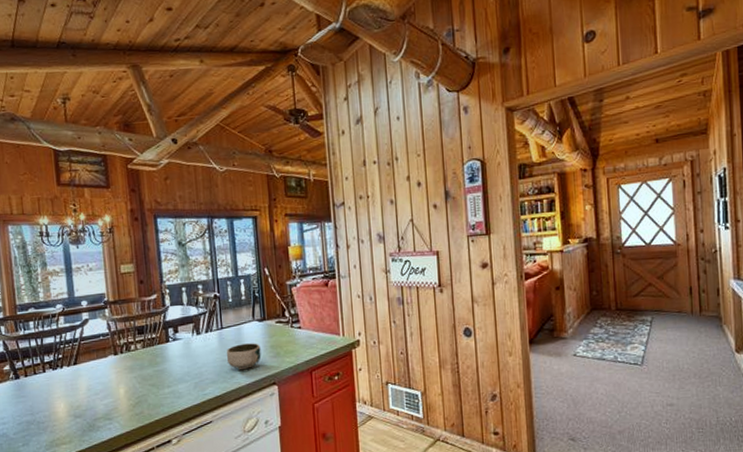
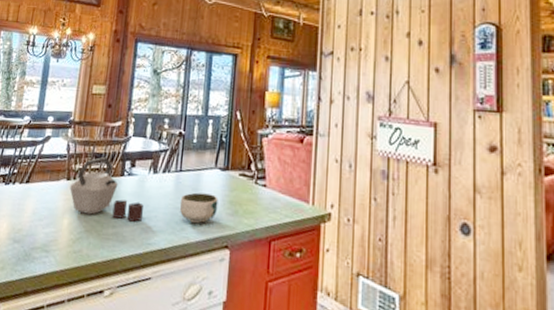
kettle: none [119,328,195,381] -> present [70,156,144,222]

